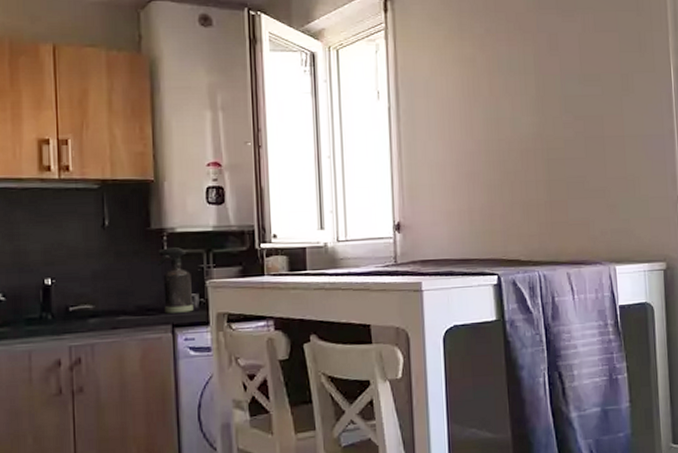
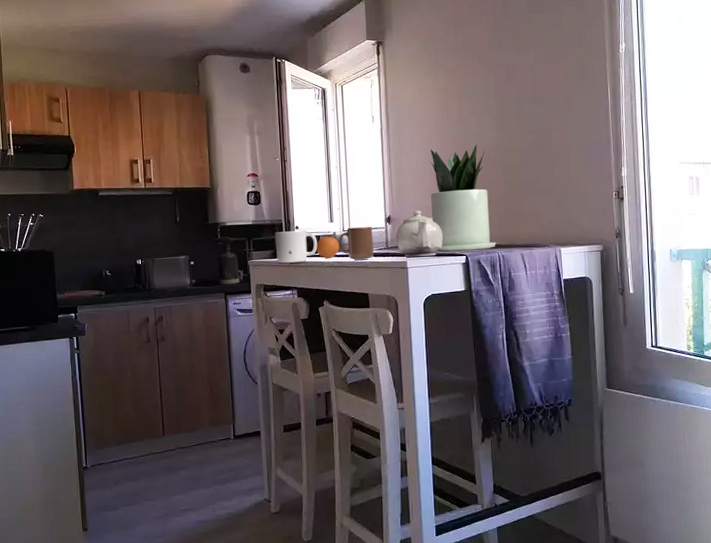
toaster: none [54,271,130,324] -> present [143,254,195,292]
mug: none [243,240,303,285] -> present [274,230,318,264]
fruit: none [301,248,332,279] -> present [316,236,339,259]
cup: none [331,236,378,280] -> present [339,227,374,260]
teapot: none [407,216,469,277] -> present [396,211,443,258]
planter: none [452,132,537,270] -> present [430,144,497,252]

